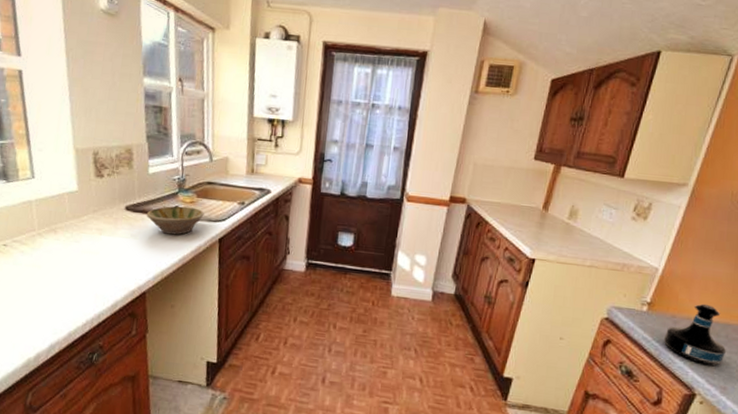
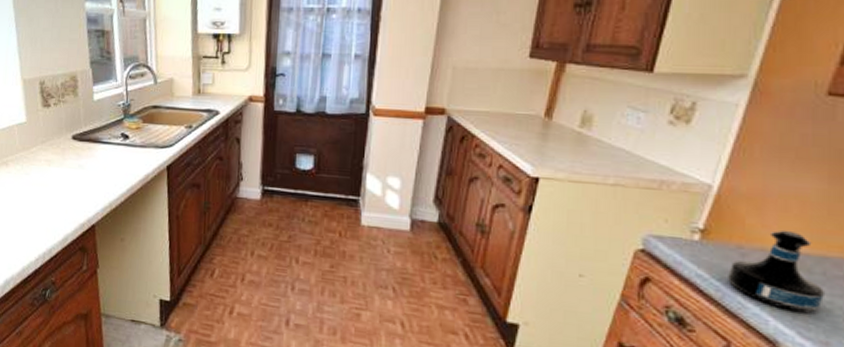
bowl: present [146,205,204,235] -> none [92,132,151,164]

